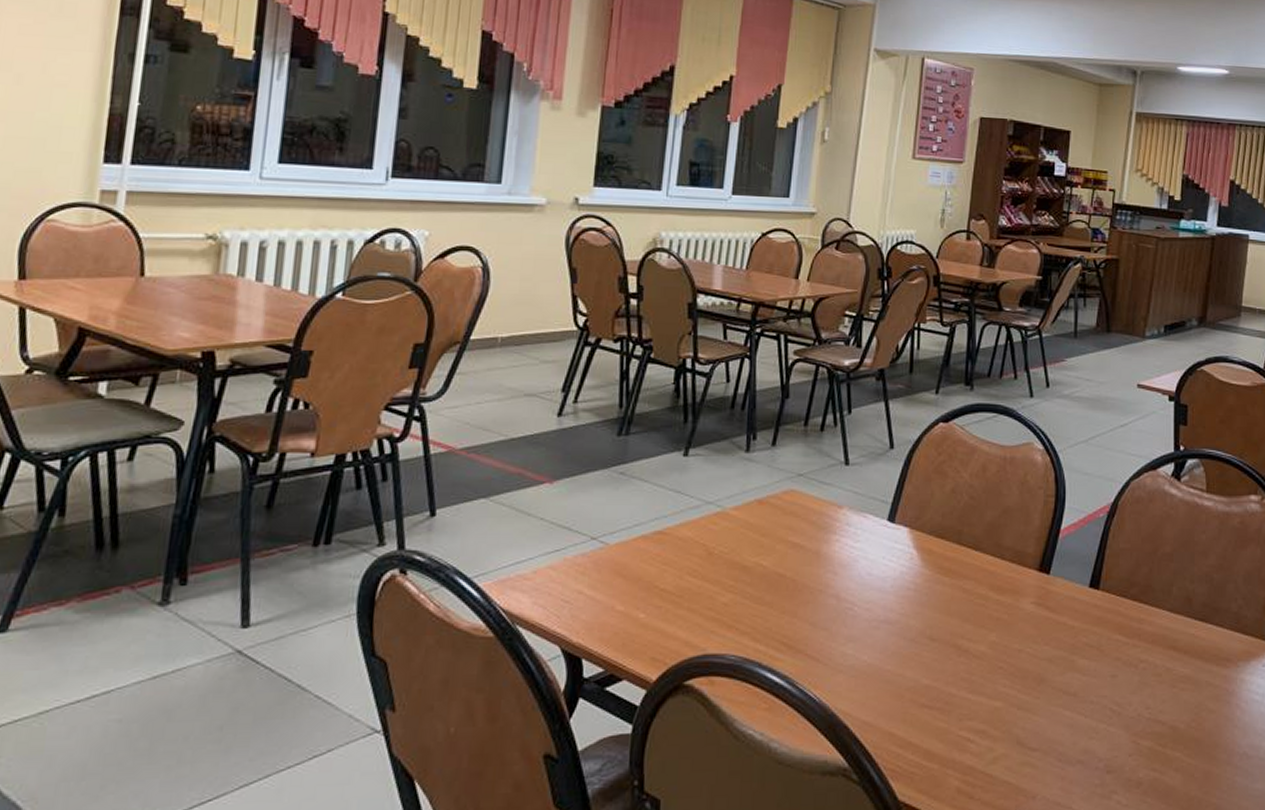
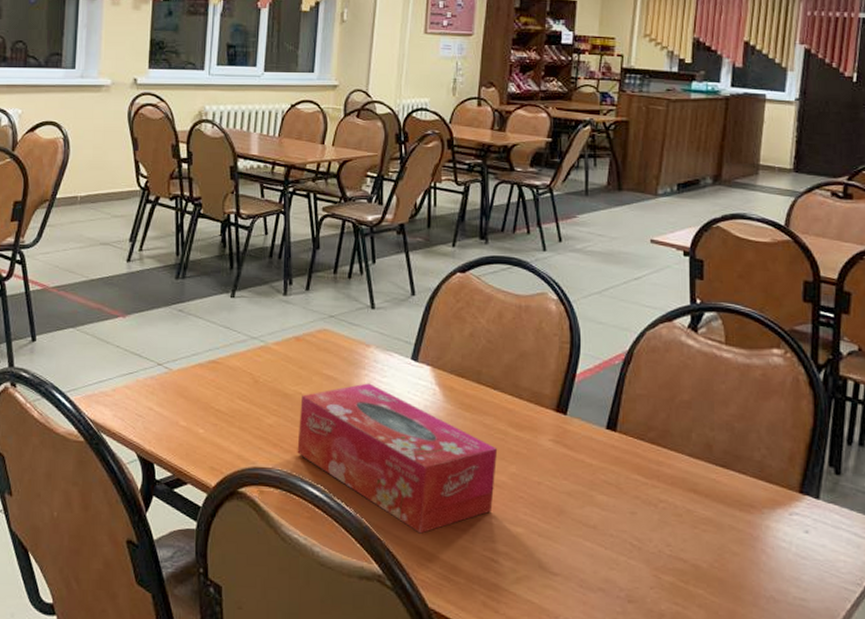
tissue box: none [755,550,978,717] -> present [297,383,498,534]

